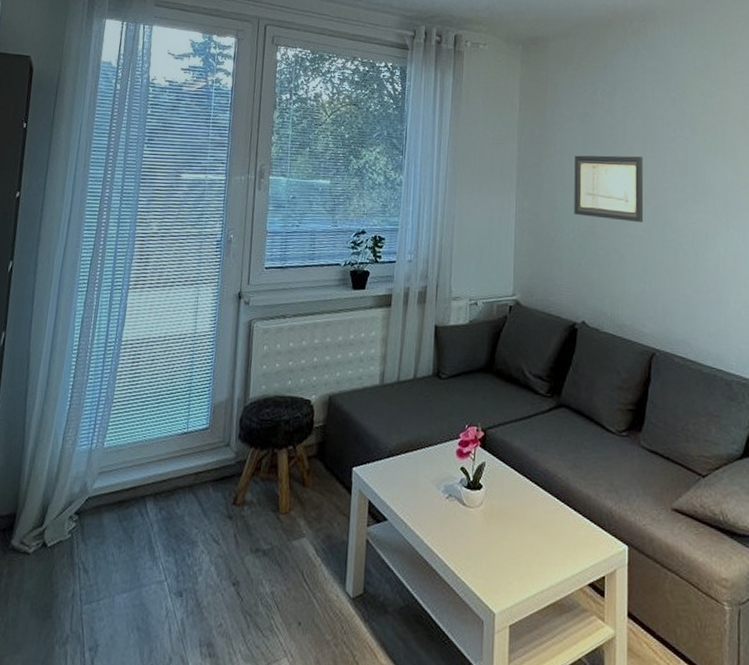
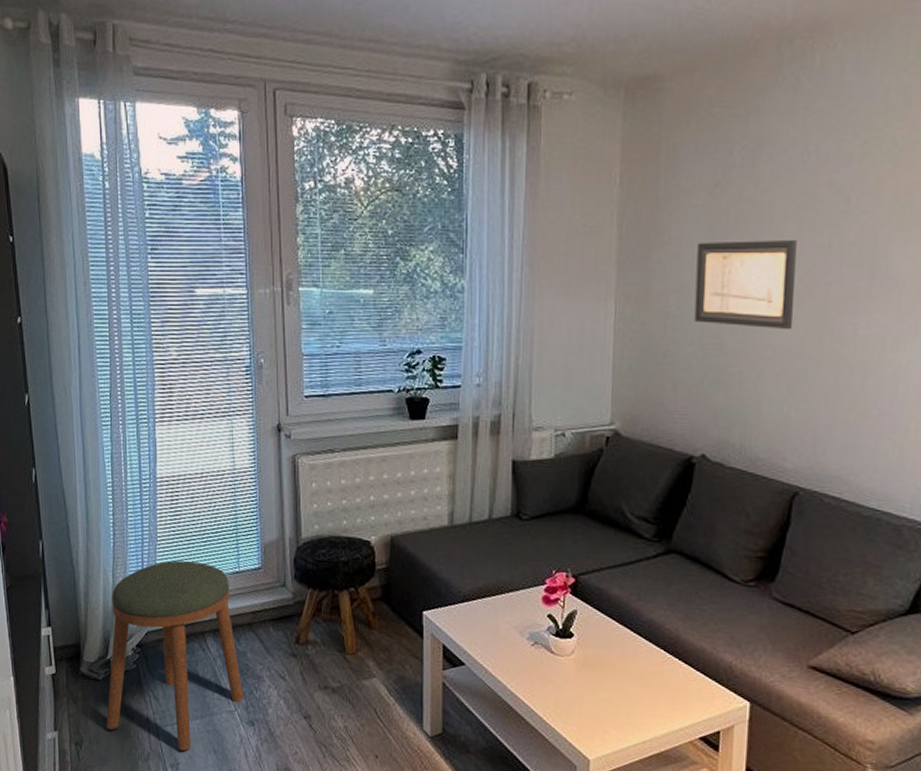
stool: none [27,422,177,630] -> present [106,560,244,751]

